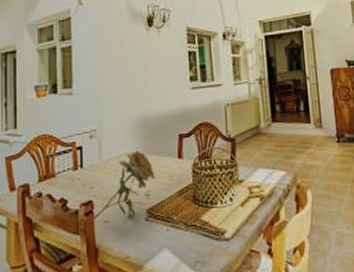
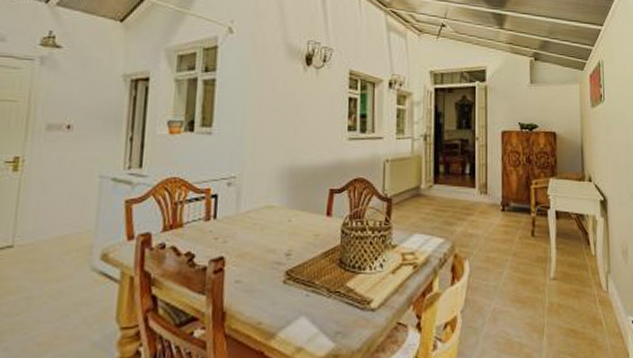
flower: present [91,150,155,221] -> none [221,203,299,281]

